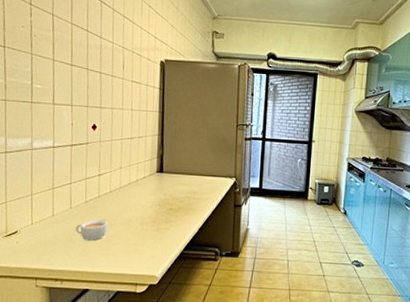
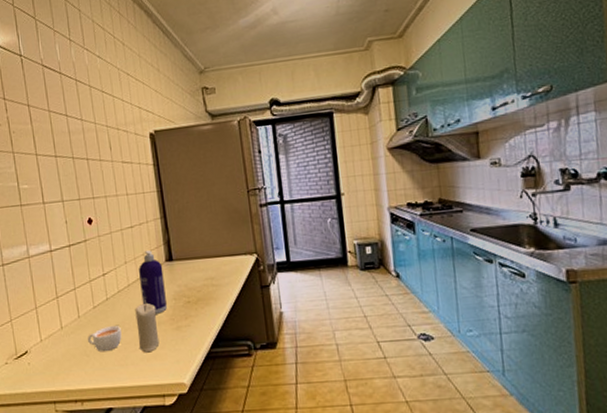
candle: none [122,205,142,247] -> present [135,303,160,353]
spray bottle: none [130,161,153,216] -> present [139,251,167,314]

